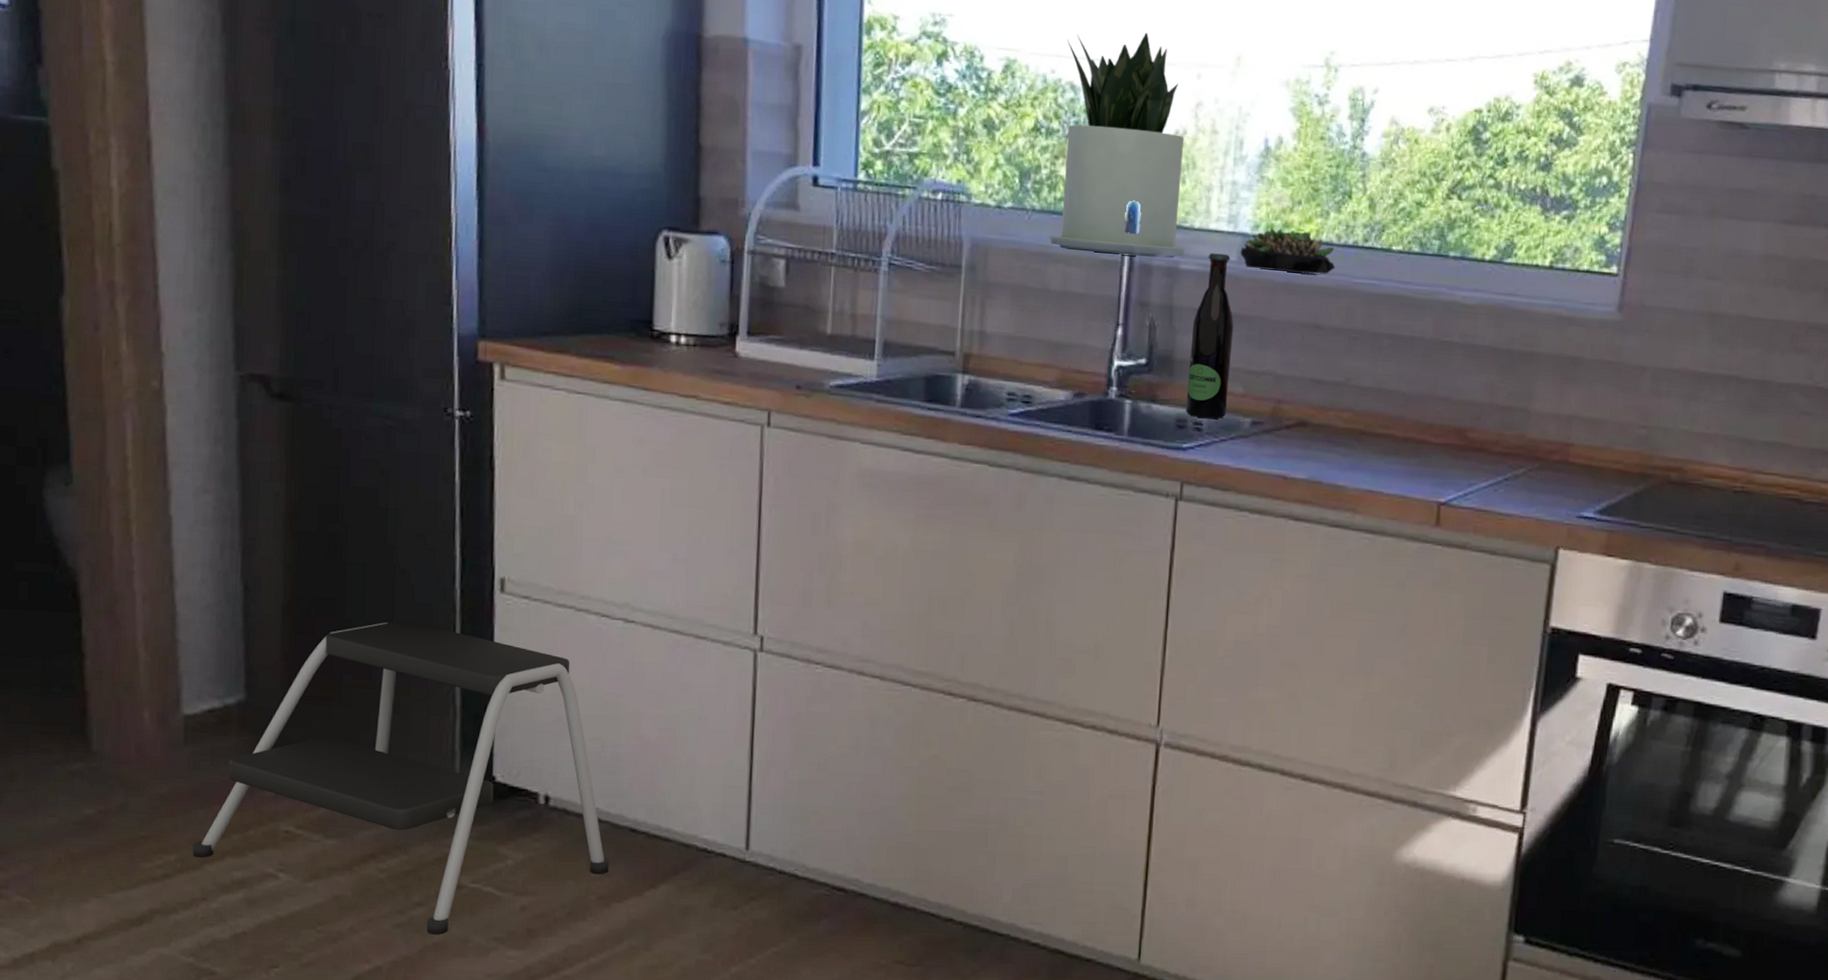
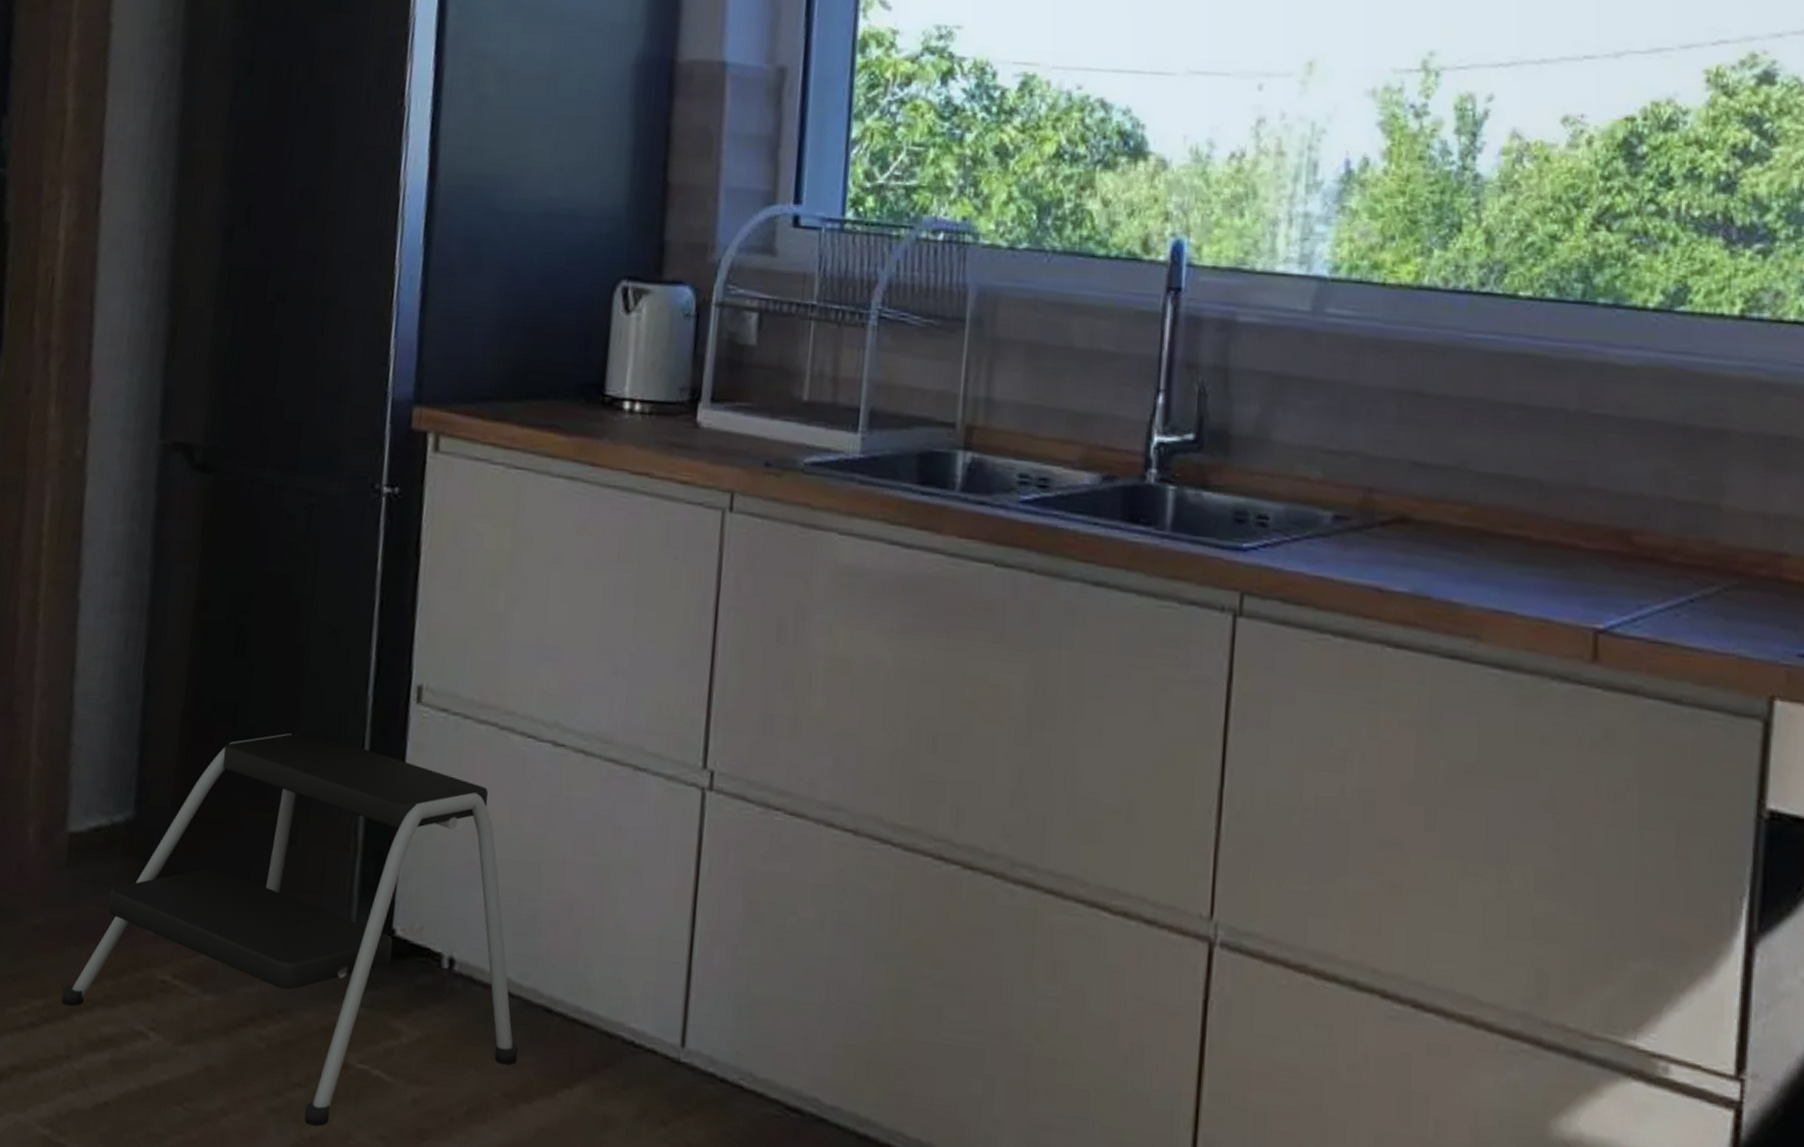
planter: present [1048,33,1188,259] -> none [1071,38,1248,309]
bottle: present [1185,253,1234,419] -> none [1246,301,1309,512]
succulent plant: present [1240,227,1335,275] -> none [1315,268,1442,328]

